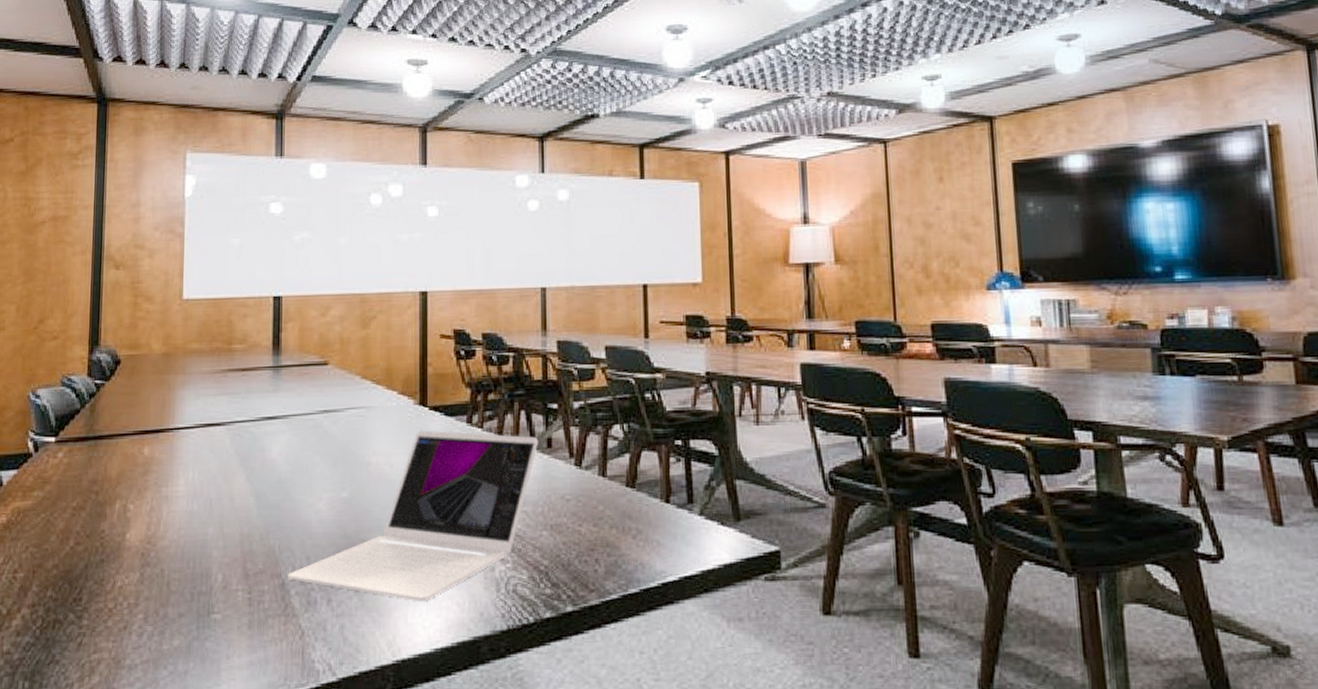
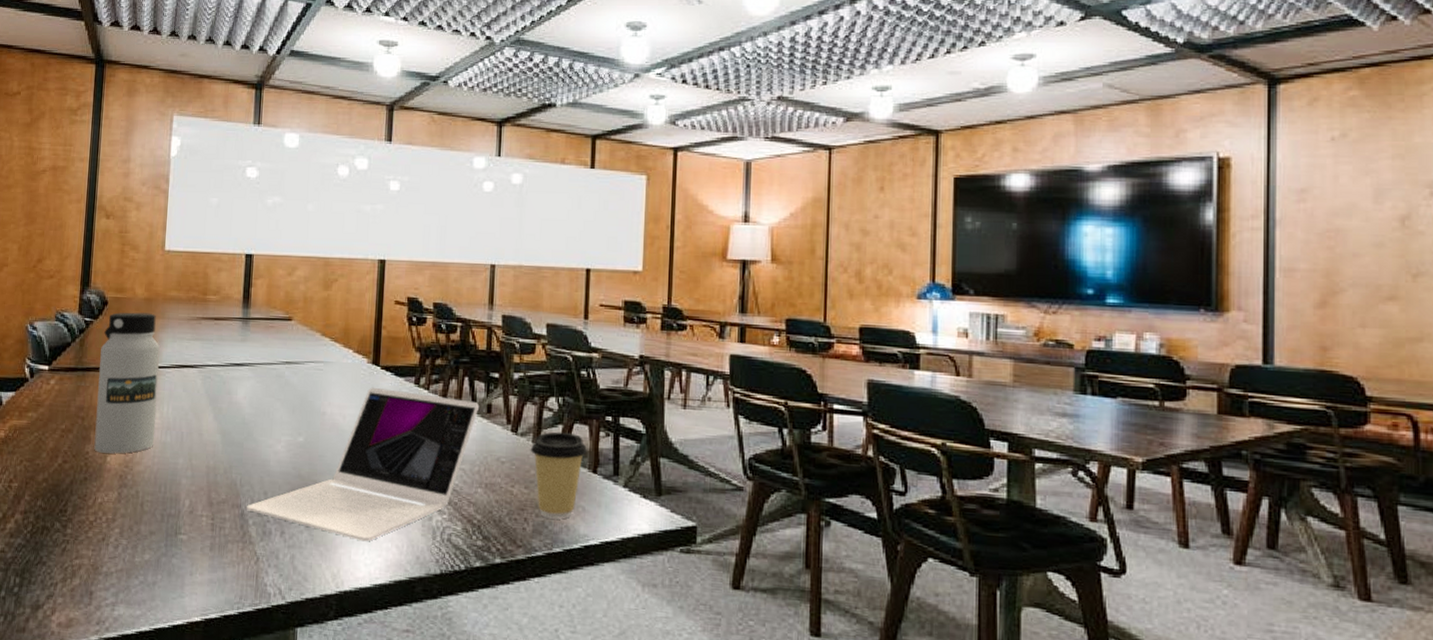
water bottle: none [111,369,182,530] -> present [94,312,160,454]
coffee cup: none [596,461,657,557] -> present [530,431,587,520]

